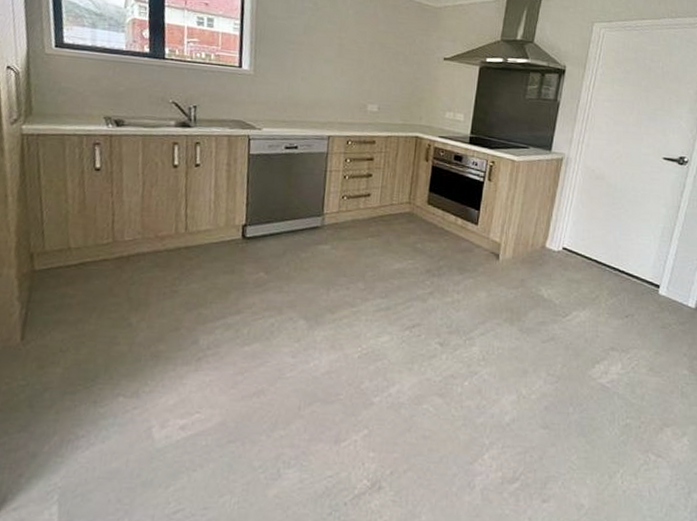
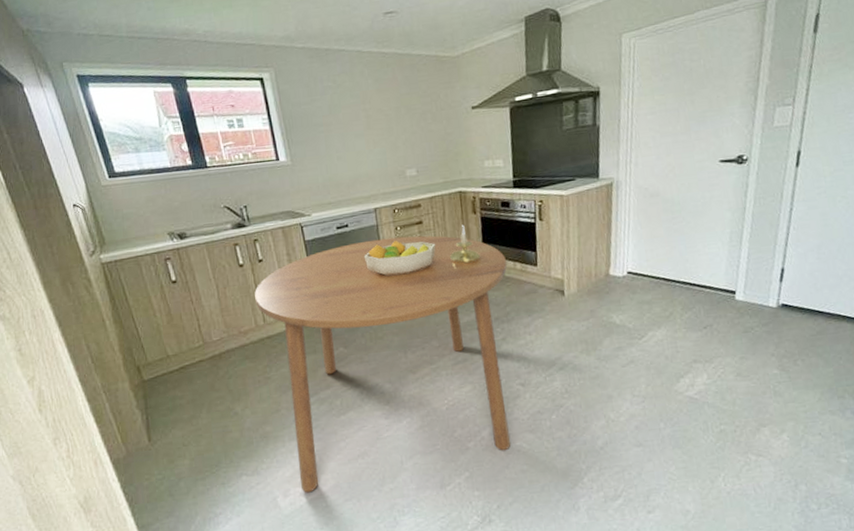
dining table: none [181,166,449,427] -> present [254,235,510,493]
fruit bowl: none [306,171,382,209] -> present [363,240,436,276]
candle holder: none [394,169,425,210] -> present [450,224,481,264]

